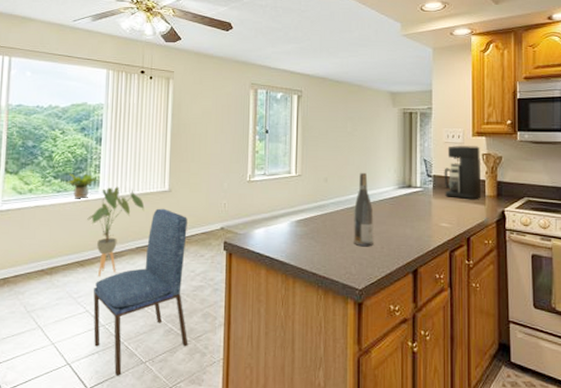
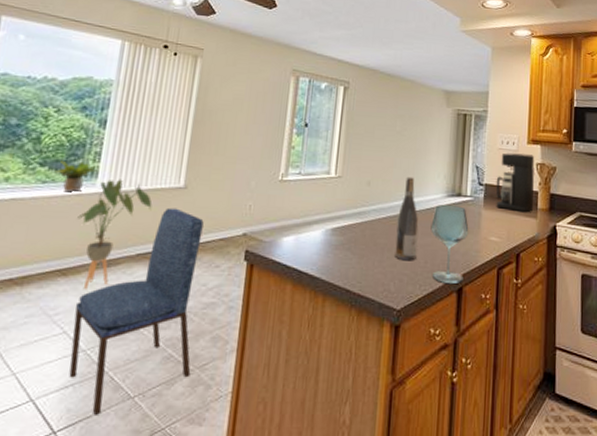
wine glass: none [385,196,420,265] -> present [430,205,469,283]

